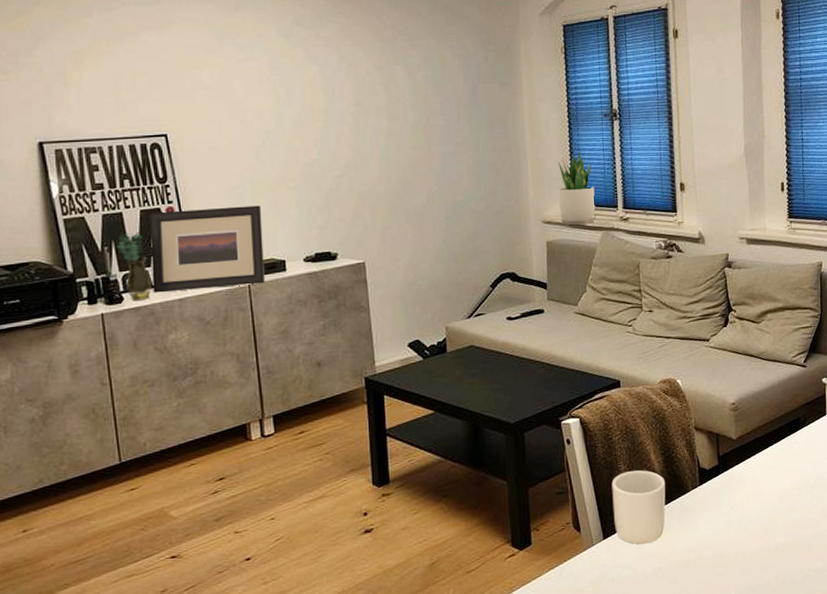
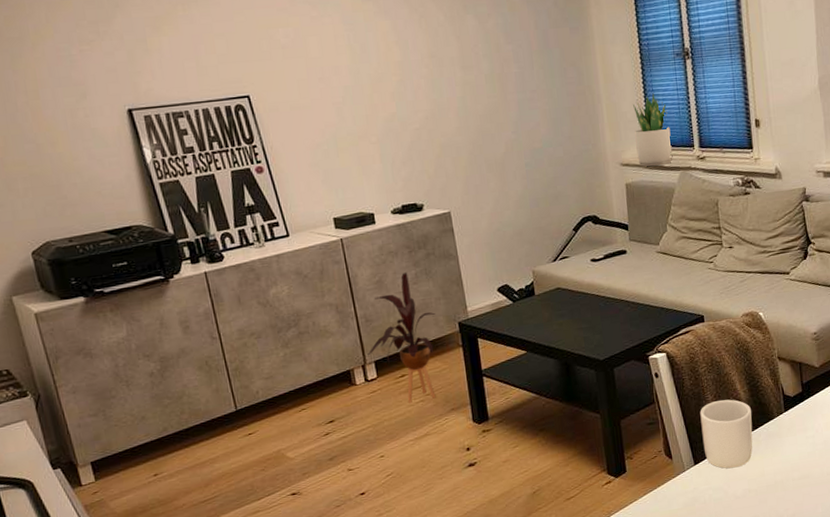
vase: present [116,232,153,300] -> none [212,192,251,258]
picture frame: present [150,205,265,293] -> none [240,161,356,251]
house plant: none [266,323,342,462] -> present [368,272,436,403]

